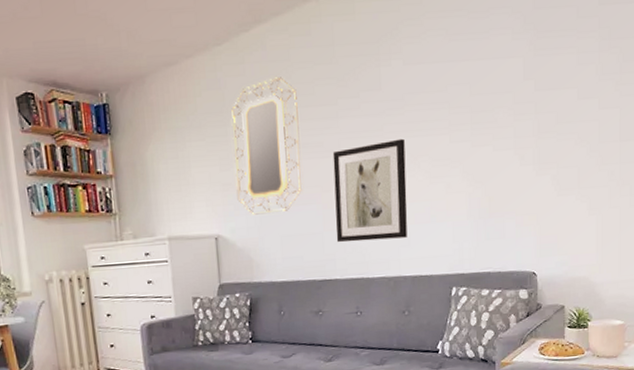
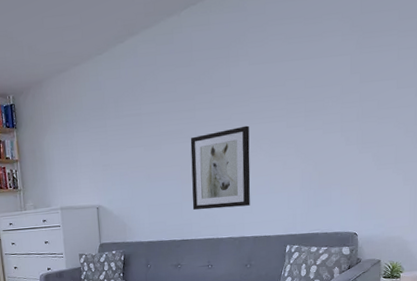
home mirror: present [231,77,303,215] -> none [109,78,166,189]

